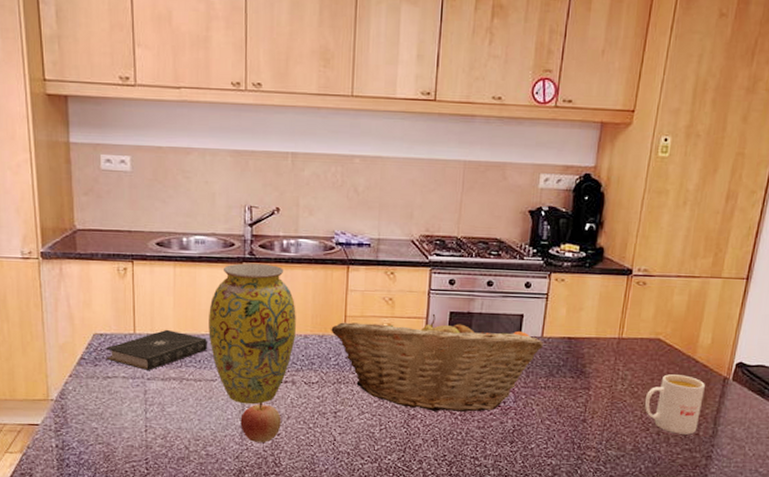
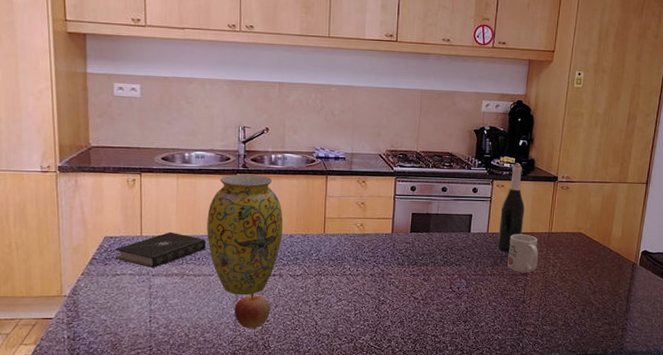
fruit basket: present [331,313,543,412] -> none [313,215,488,297]
wine bottle: none [554,253,589,360] -> present [498,164,525,252]
mug: none [565,338,605,386] -> present [507,234,539,273]
mug: present [644,374,705,435] -> none [571,262,618,311]

